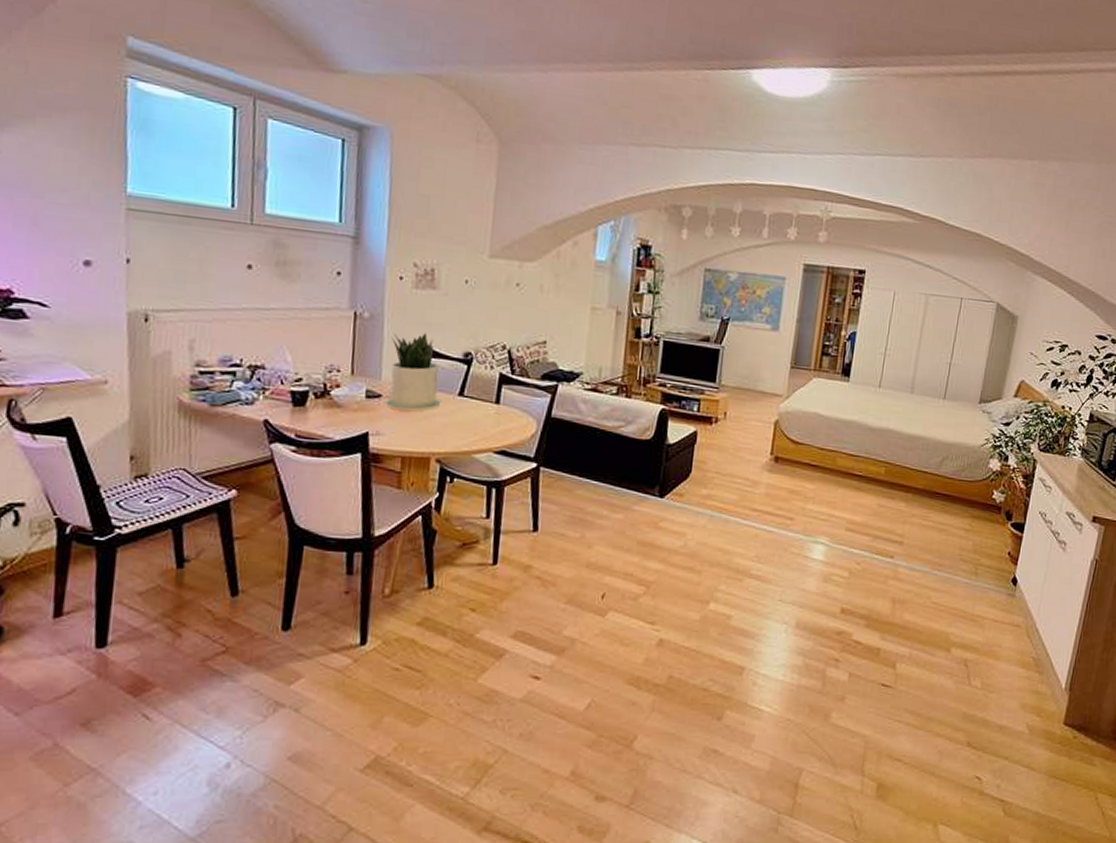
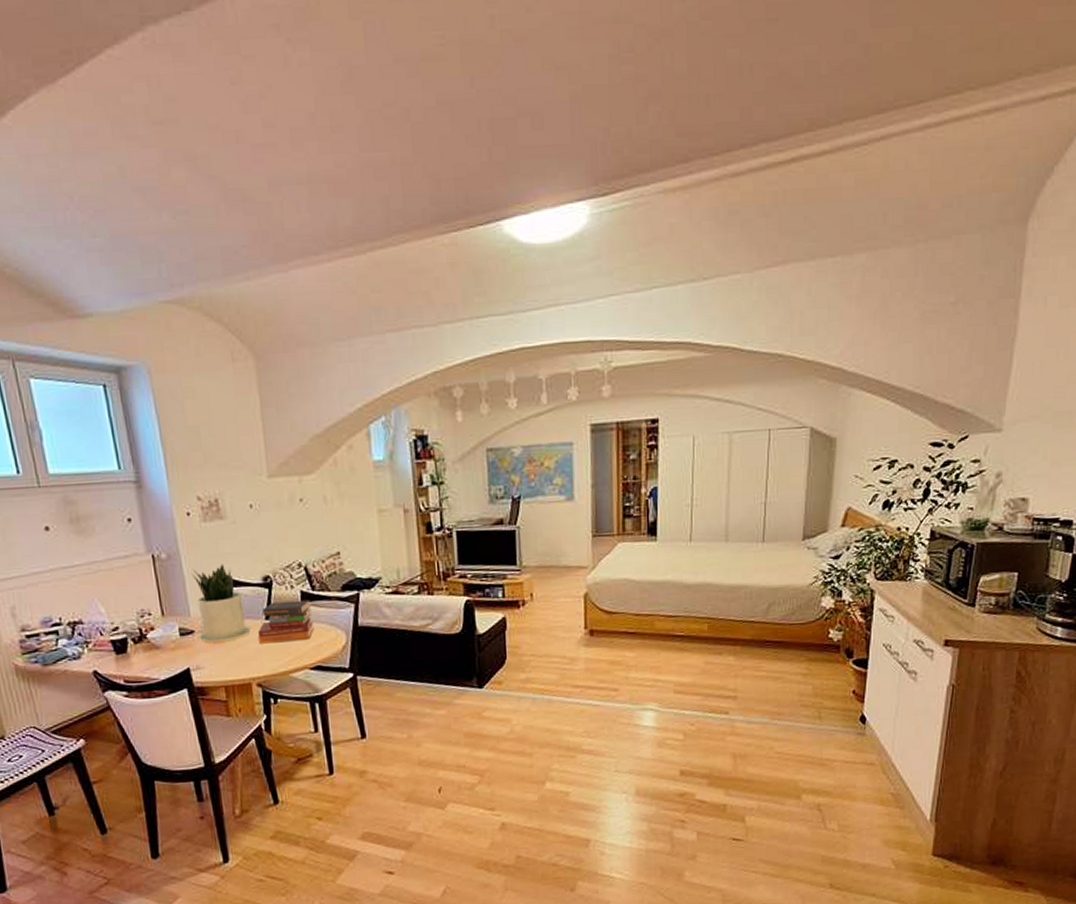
books: none [446,379,507,422] -> present [257,599,314,644]

